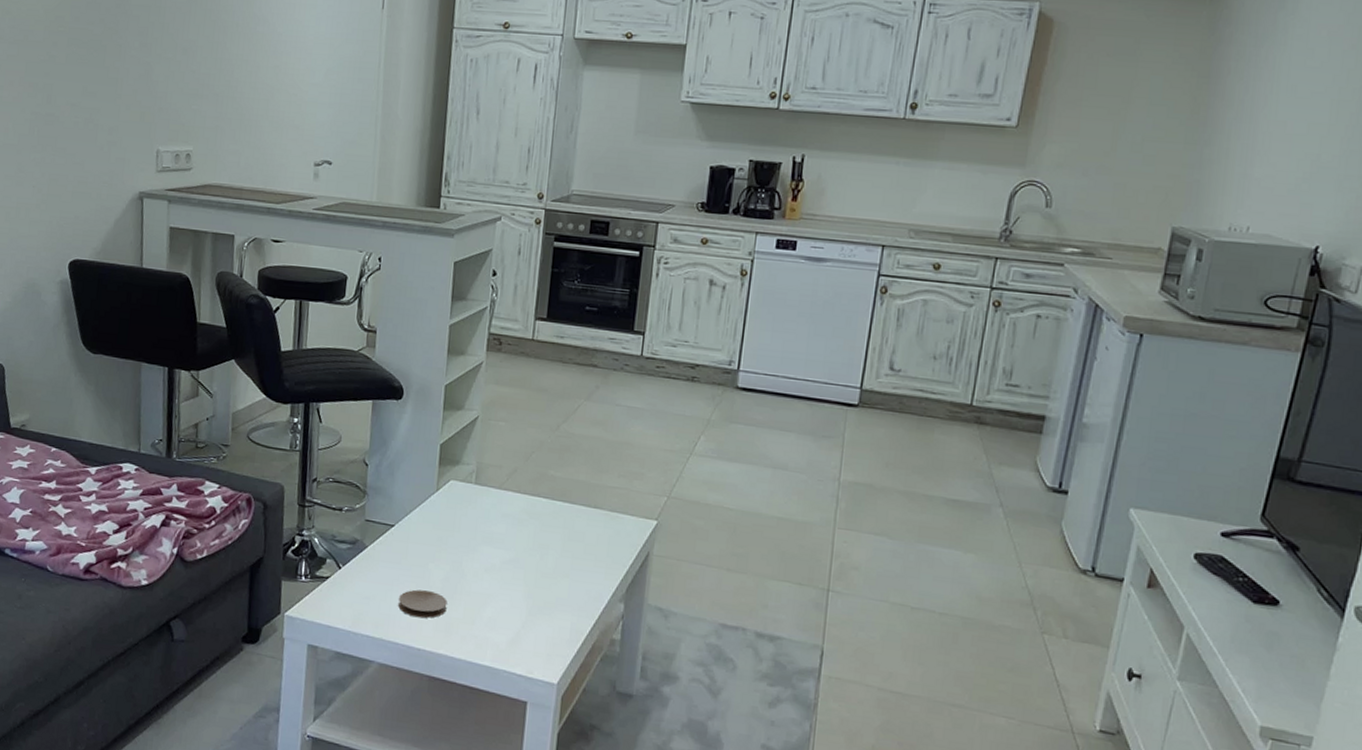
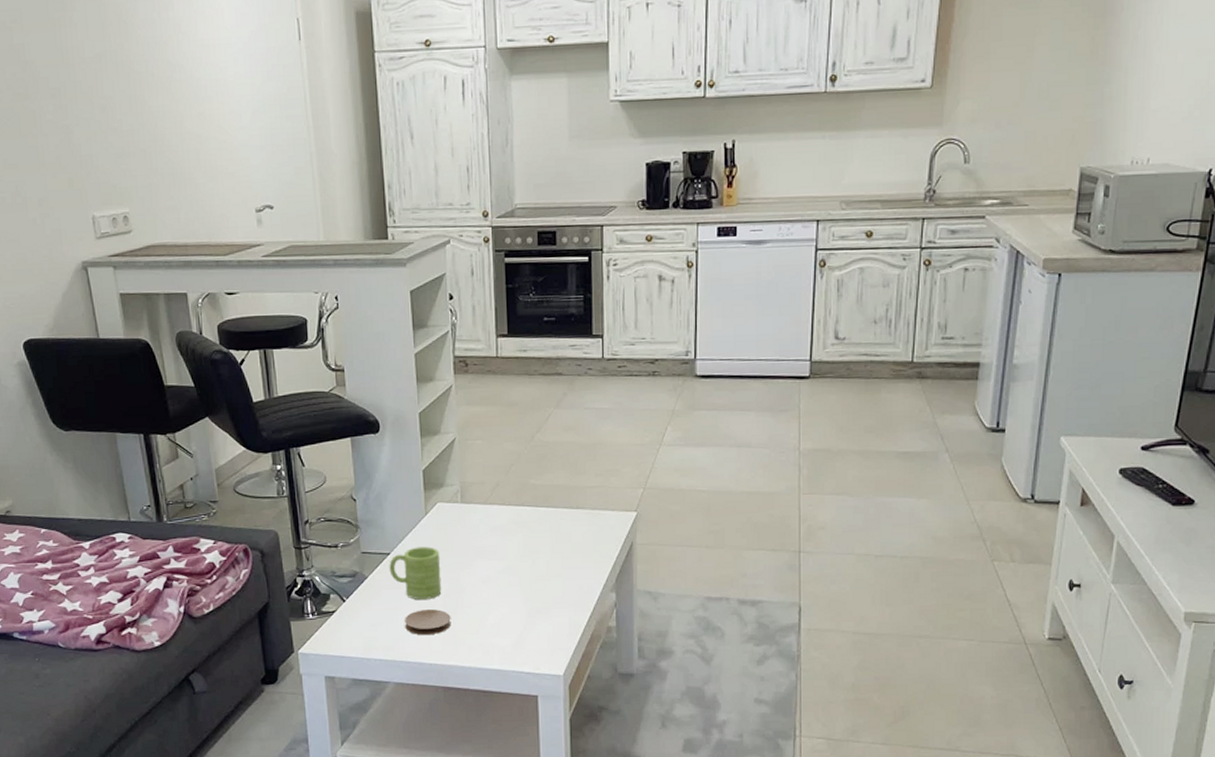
mug: none [391,522,446,580] -> present [389,546,442,599]

